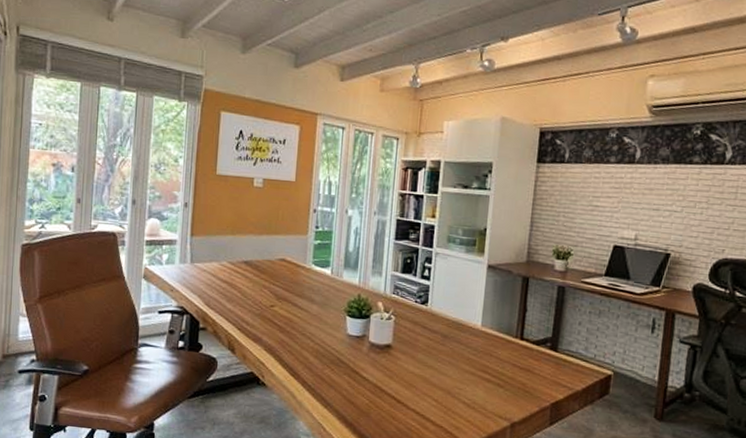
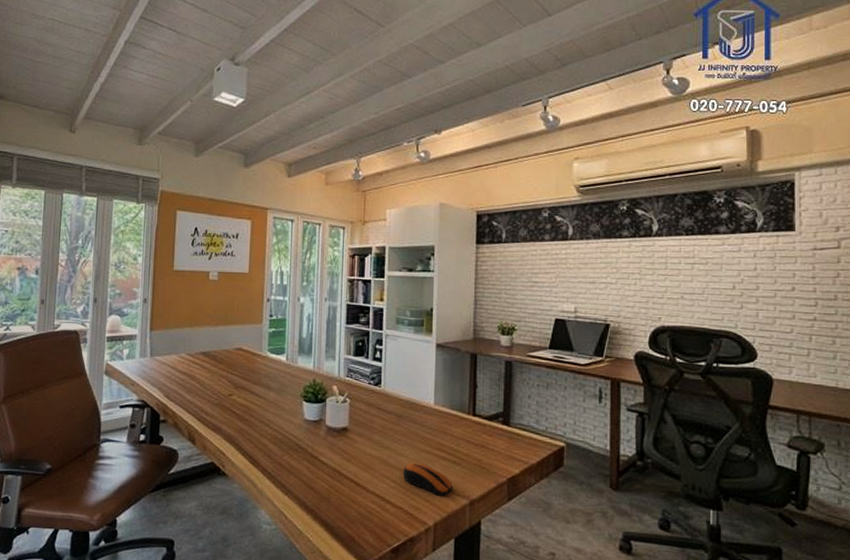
computer mouse: none [445,383,495,417] -> present [403,463,453,496]

